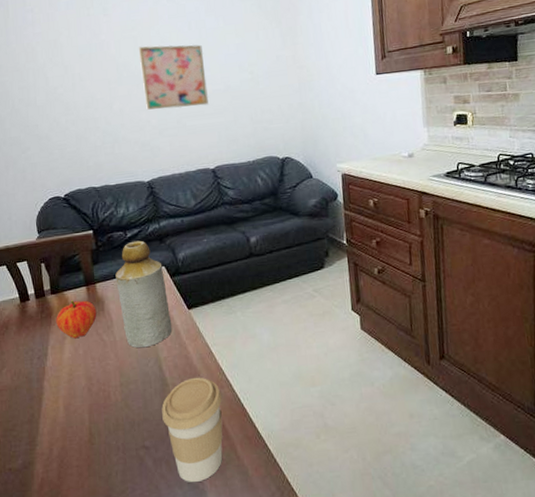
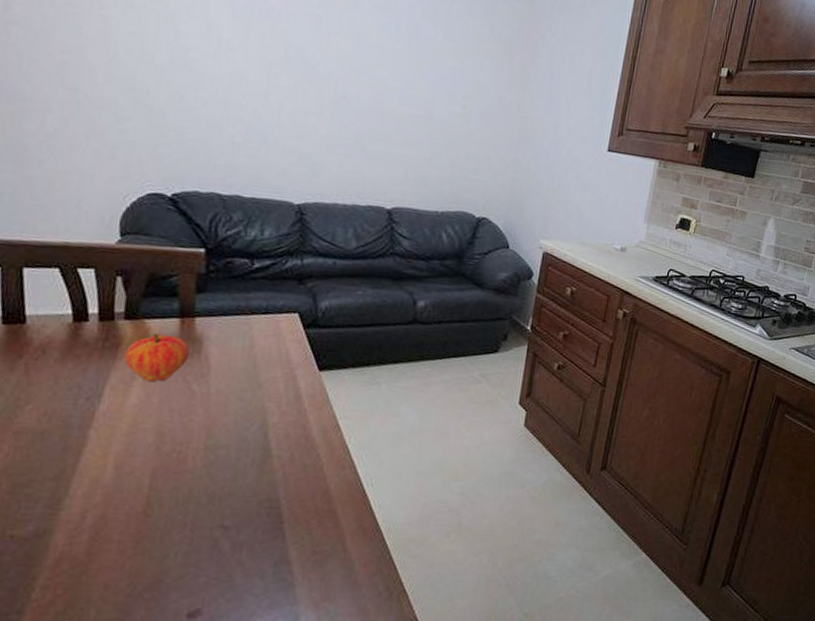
bottle: present [115,240,172,348] -> none [224,274,296,408]
wall art: present [138,44,209,110] -> none [315,30,409,131]
coffee cup: present [161,377,223,483] -> none [255,452,340,575]

